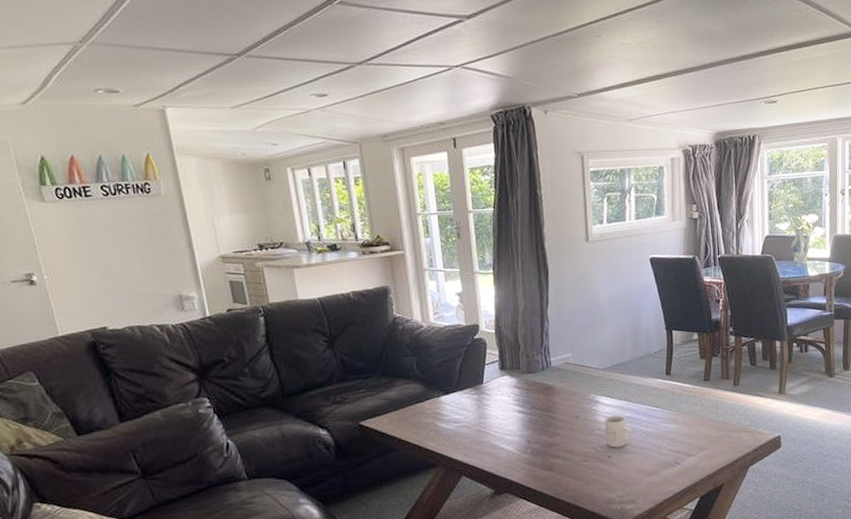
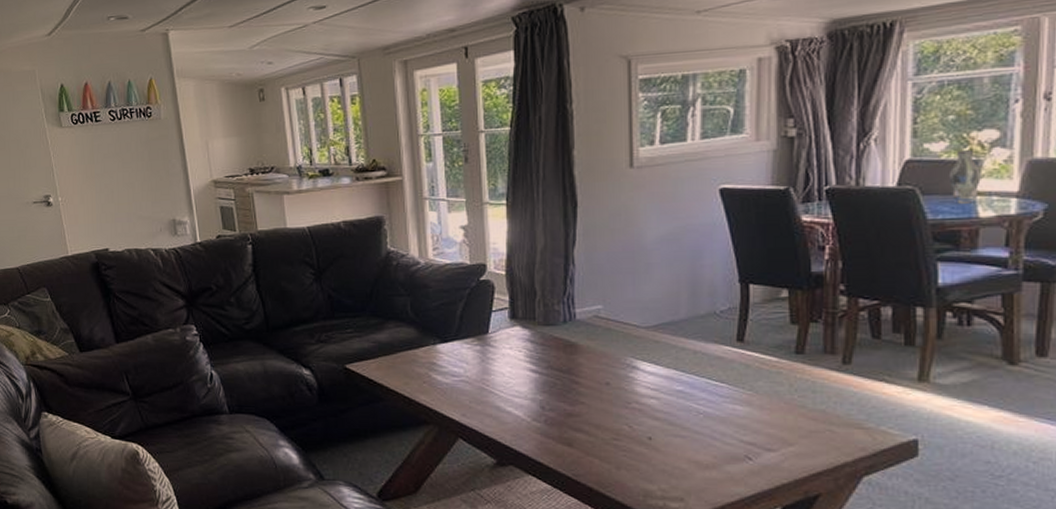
mug: present [604,415,633,448] -> none [644,387,685,428]

